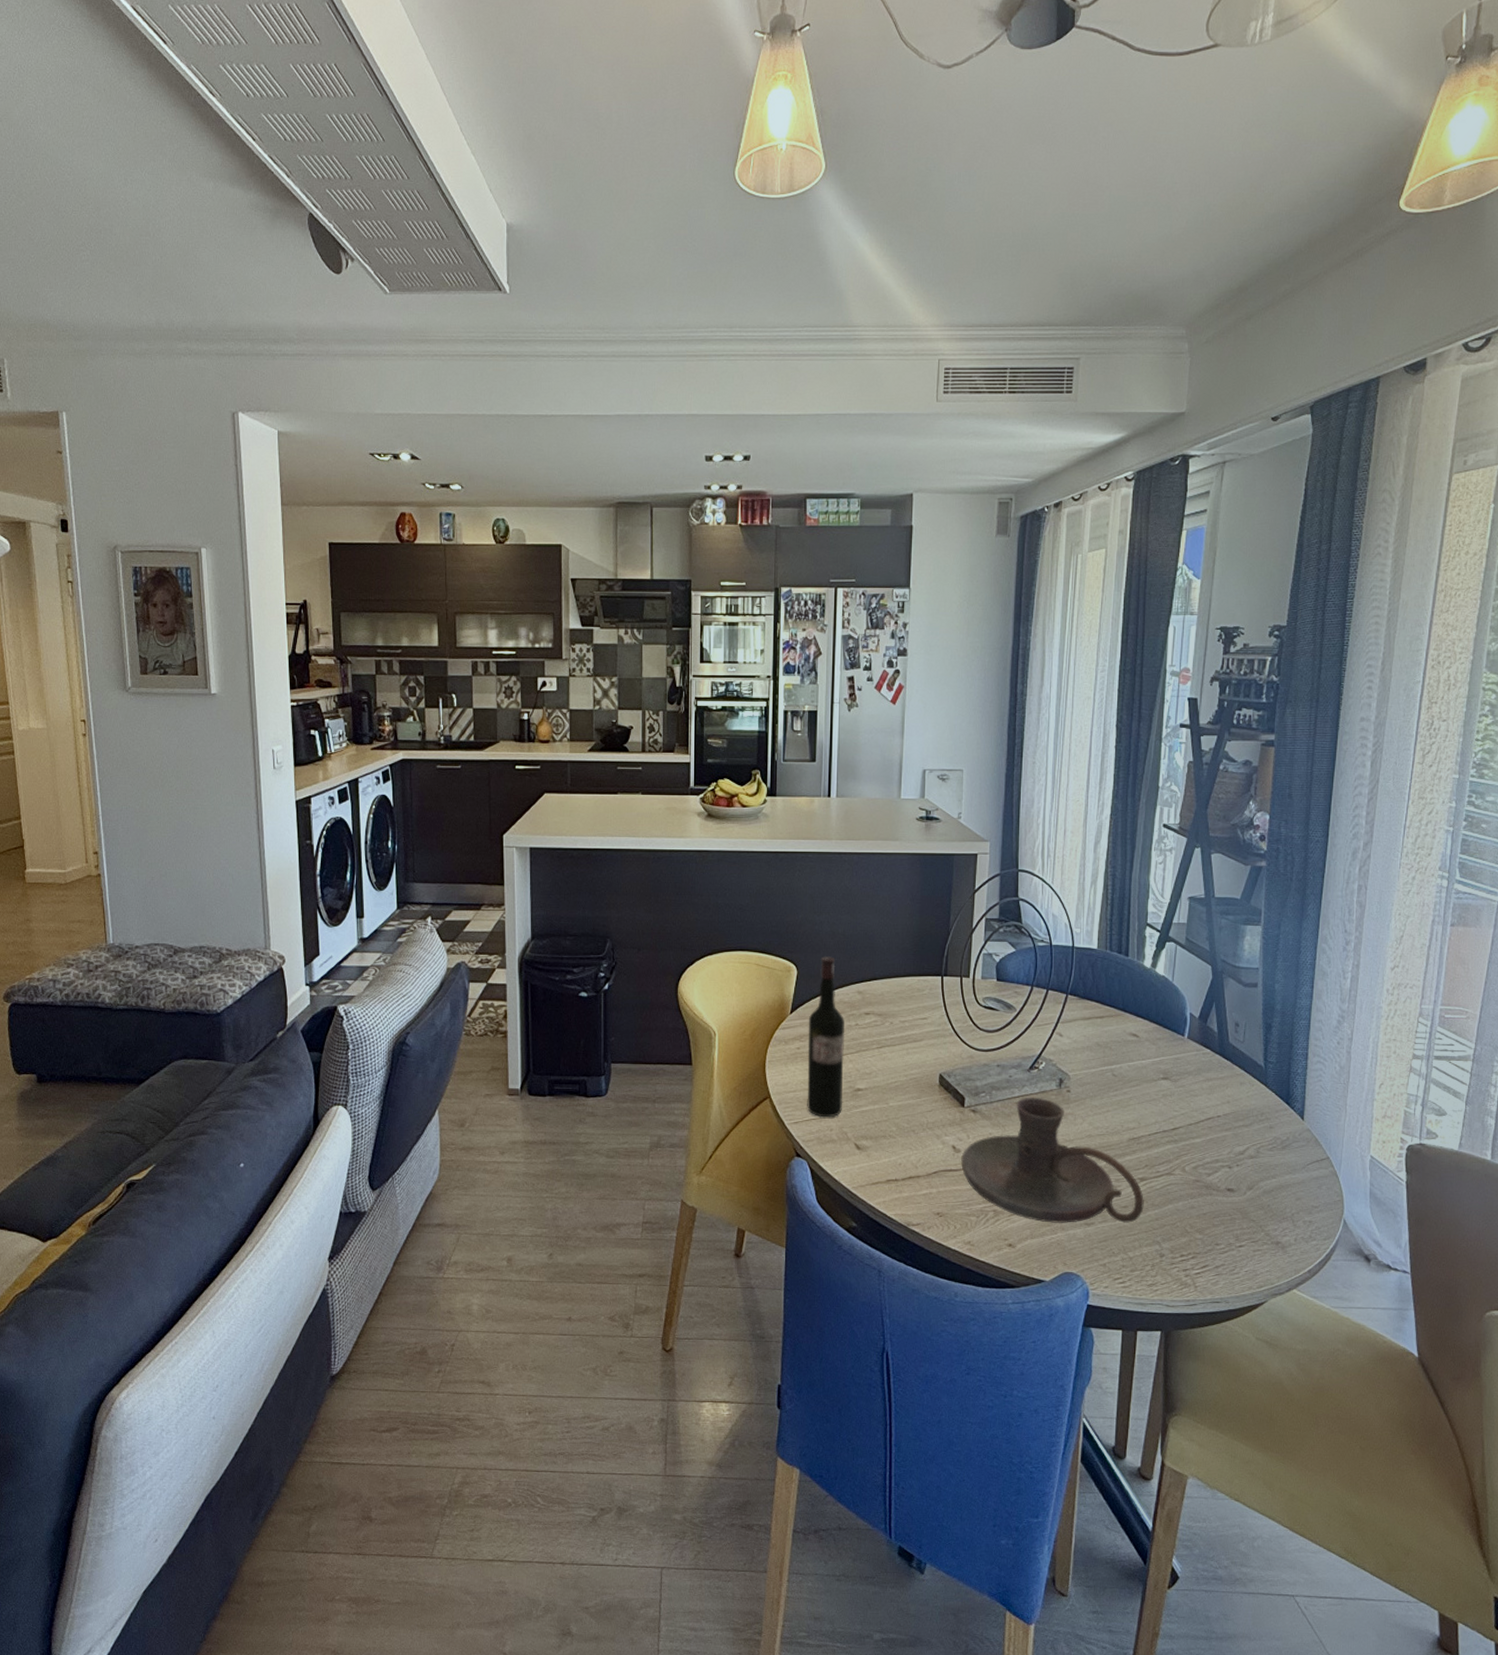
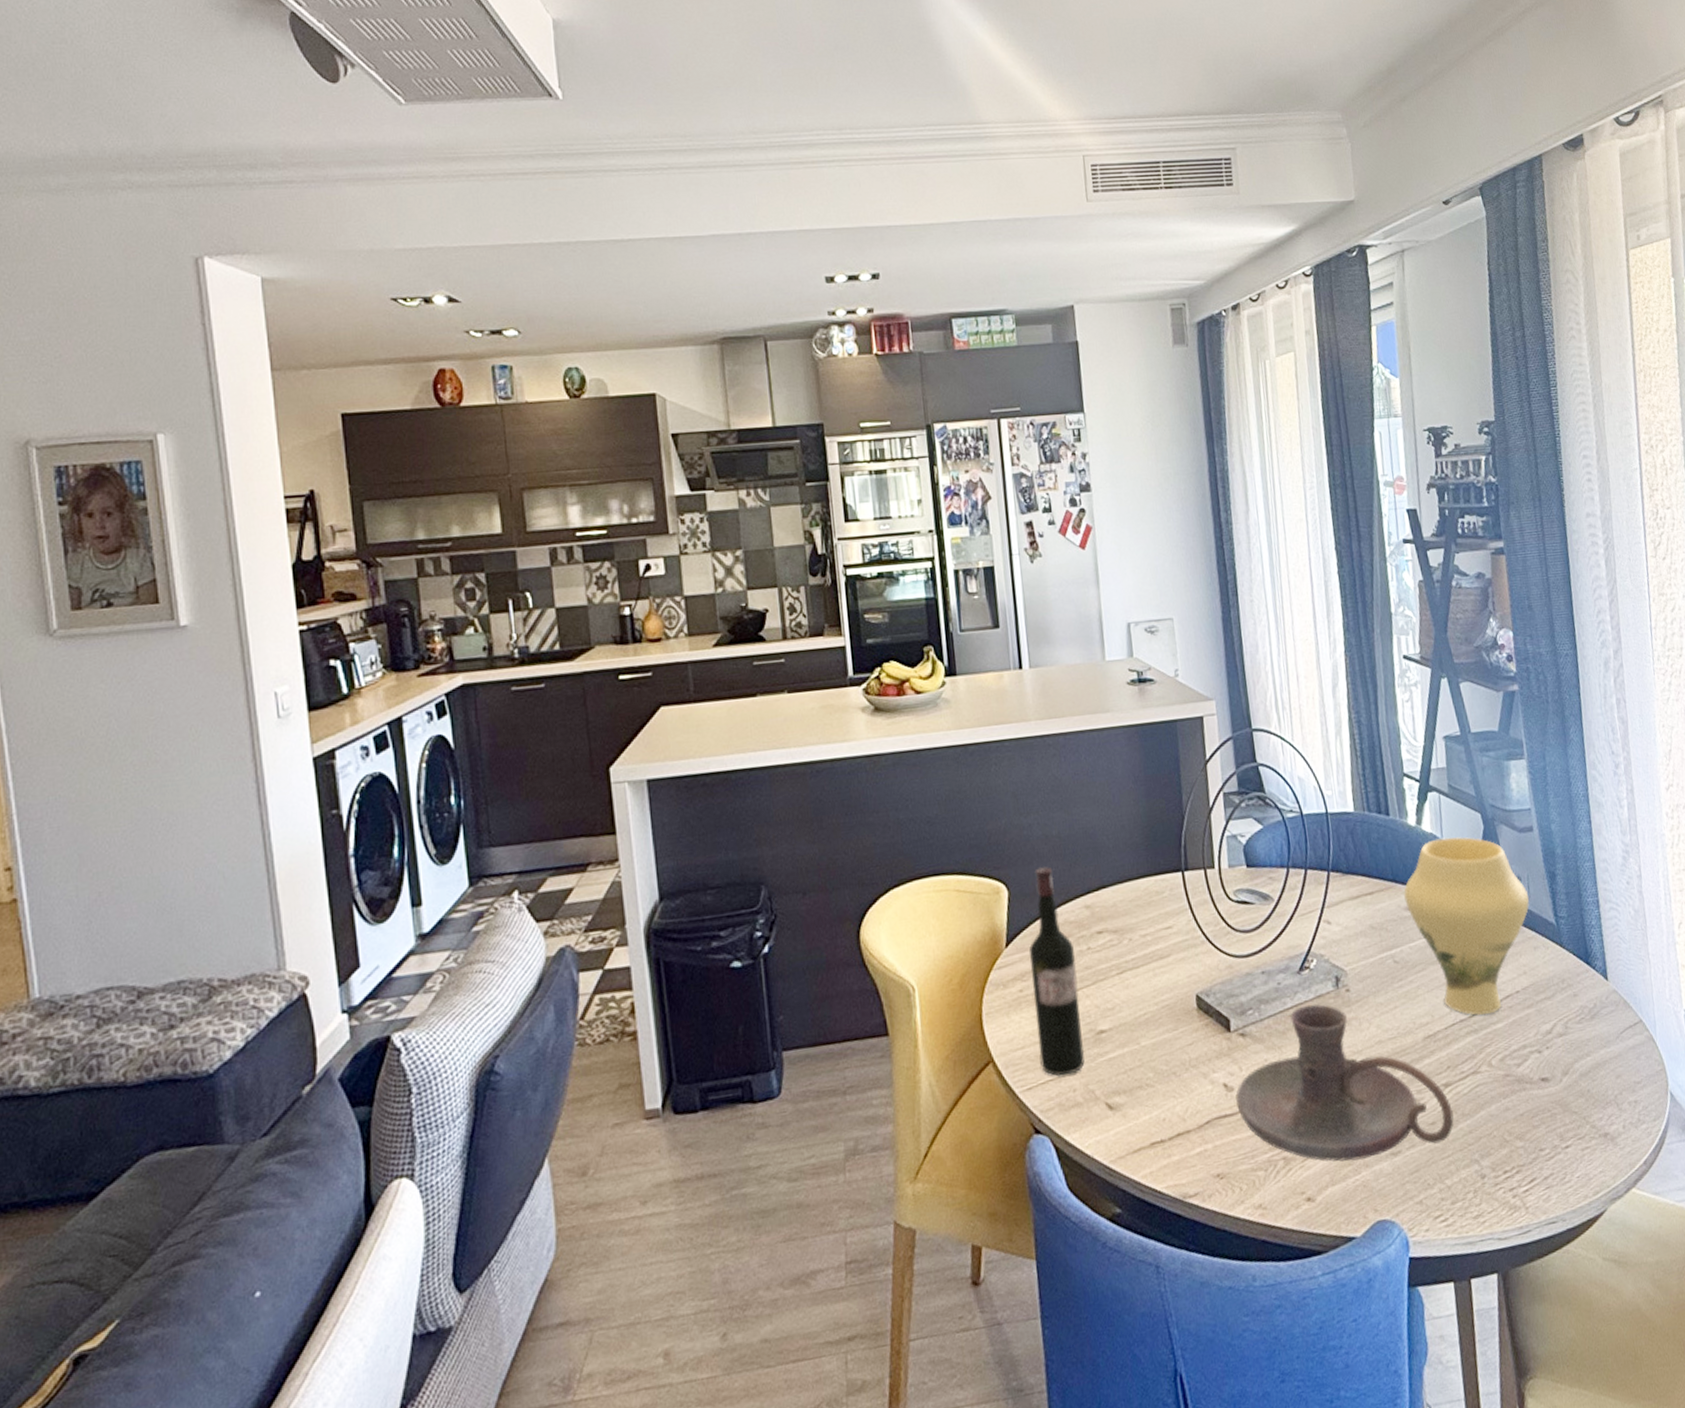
vase: none [1130,981,1244,1130] -> present [1403,837,1530,1016]

